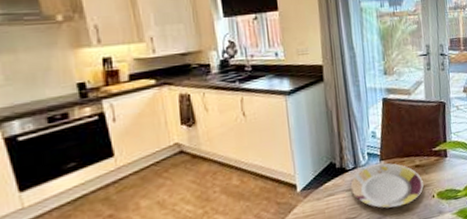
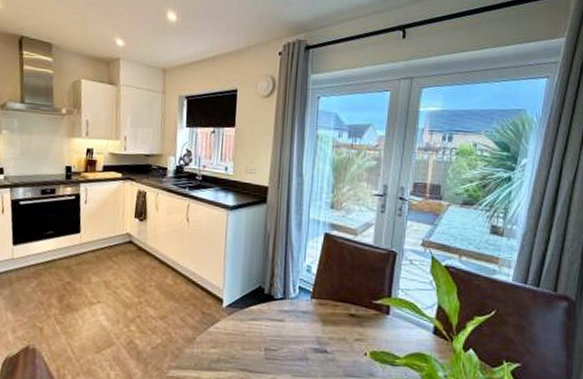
plate: present [350,163,424,209] -> none [275,300,356,354]

